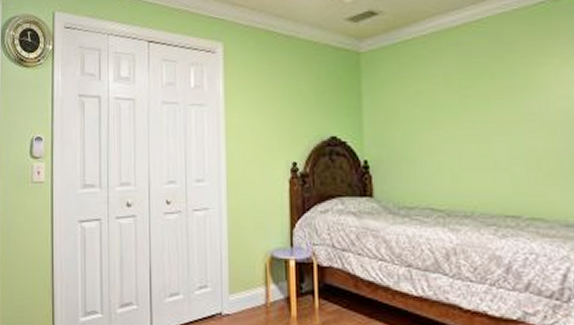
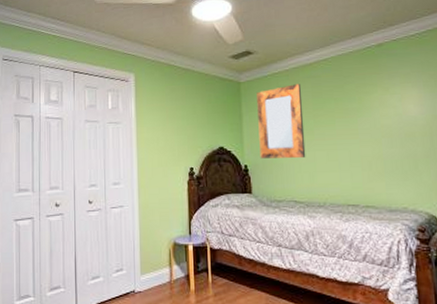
home mirror: none [382,54,448,153] -> present [257,84,306,159]

